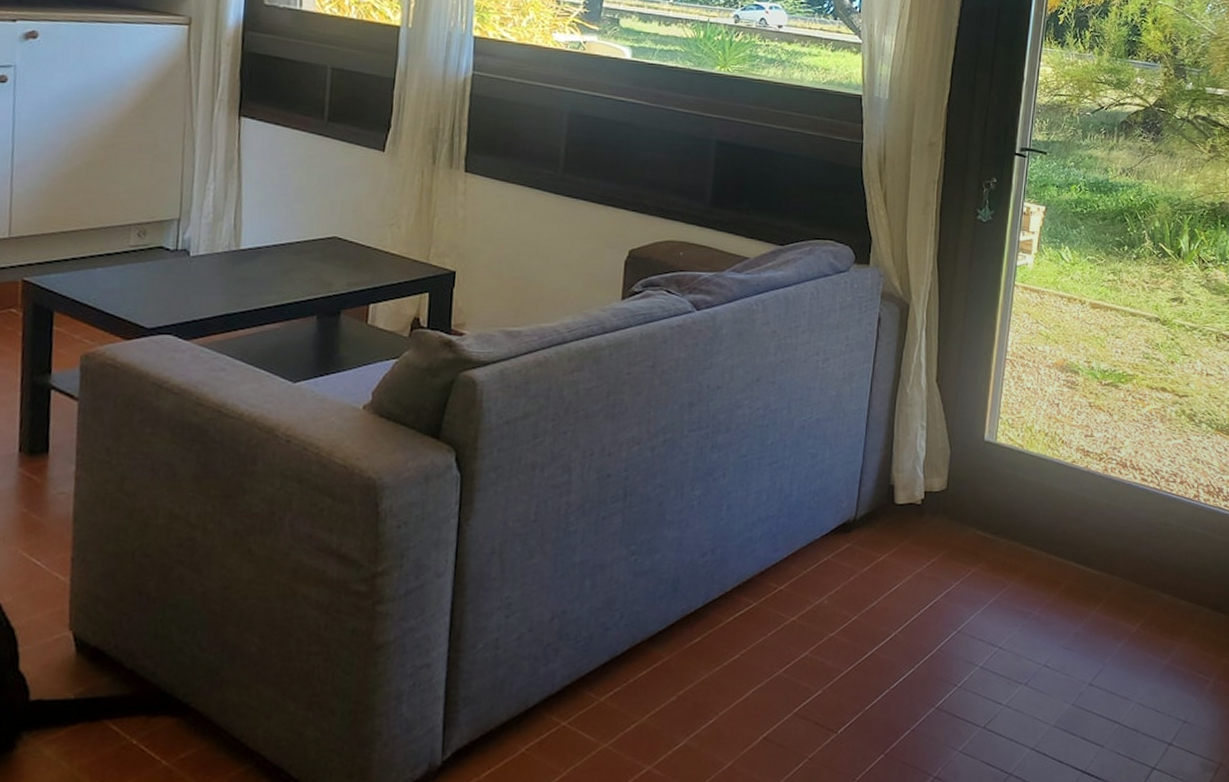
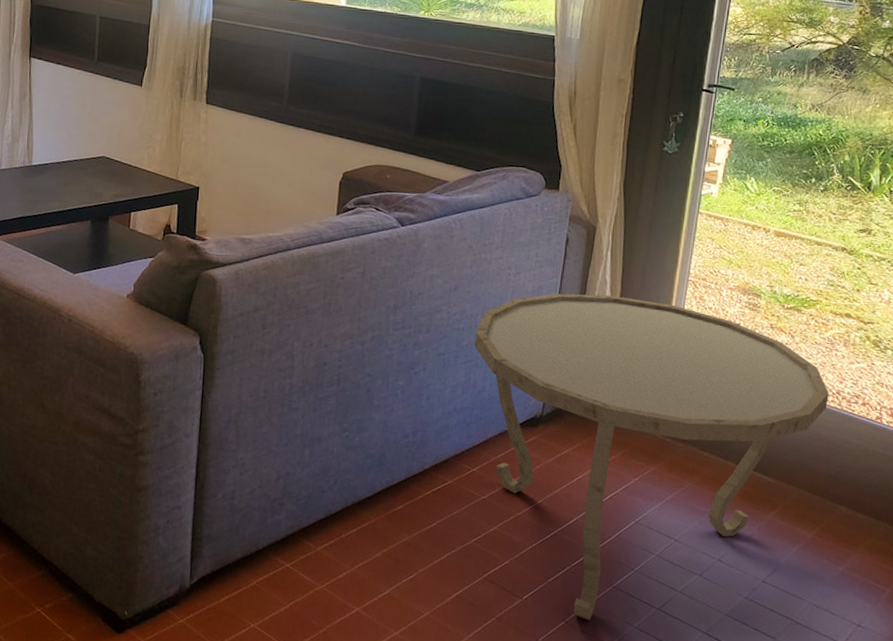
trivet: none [780,379,1148,750] -> present [474,293,829,621]

